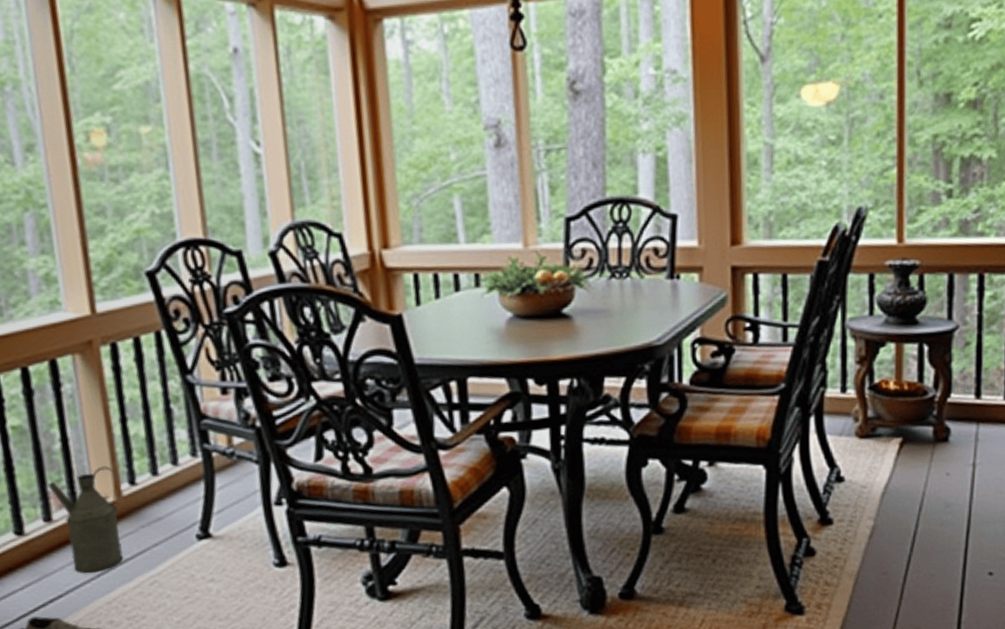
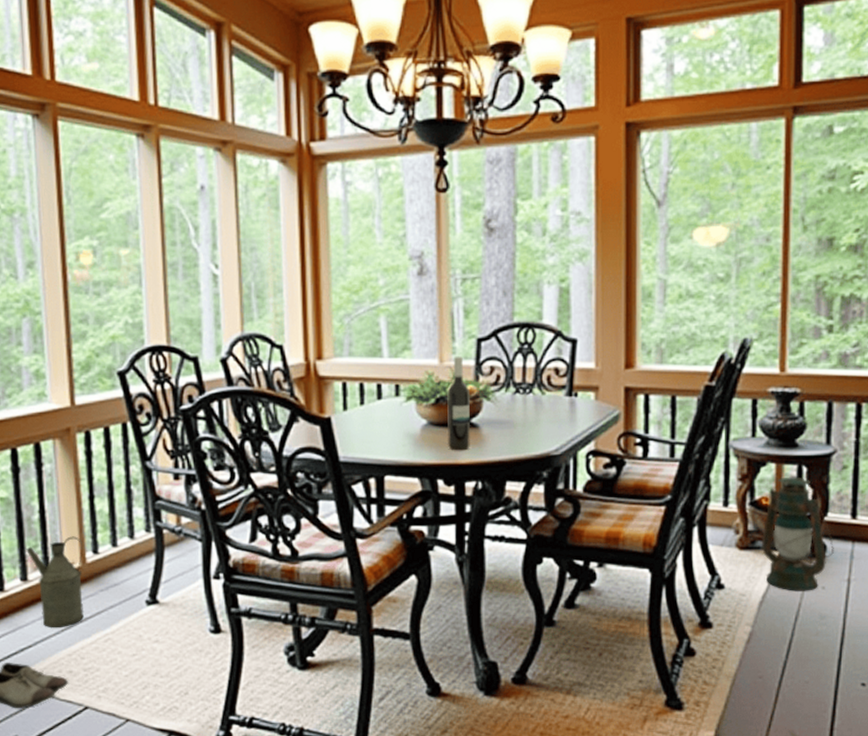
wine bottle: none [534,238,563,345] -> present [447,356,470,450]
lantern: none [882,356,958,480] -> present [761,476,834,591]

